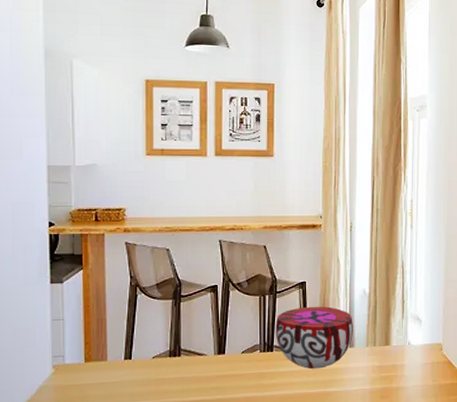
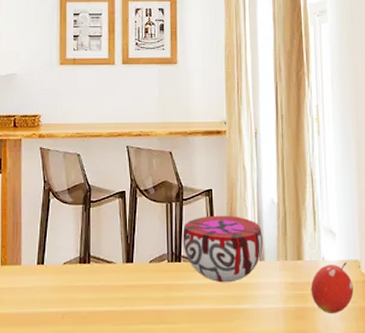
fruit: none [396,345,435,392] -> present [310,262,354,313]

